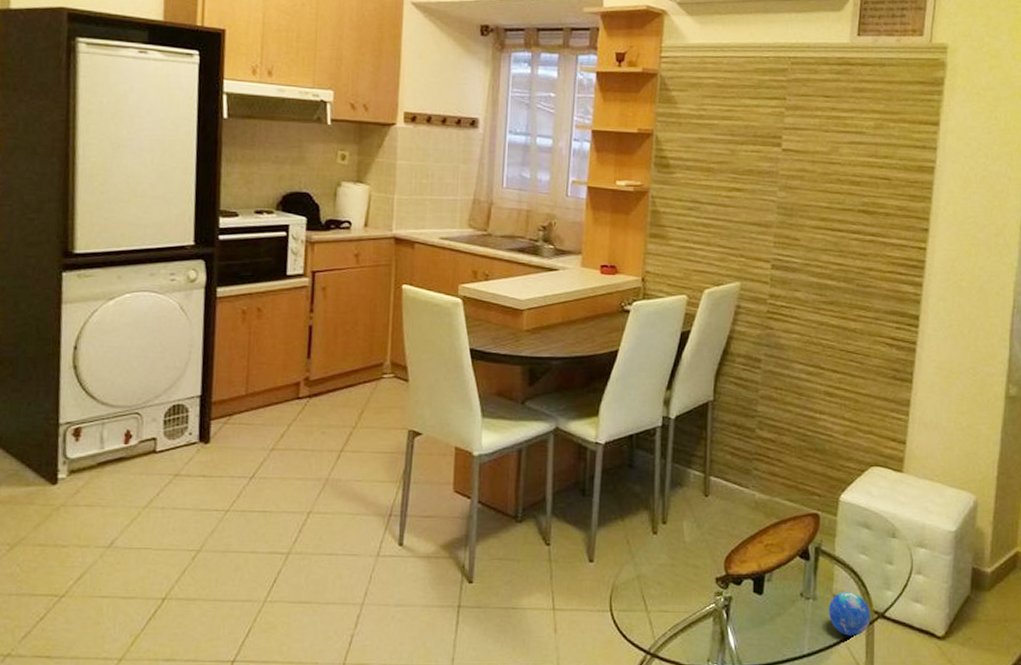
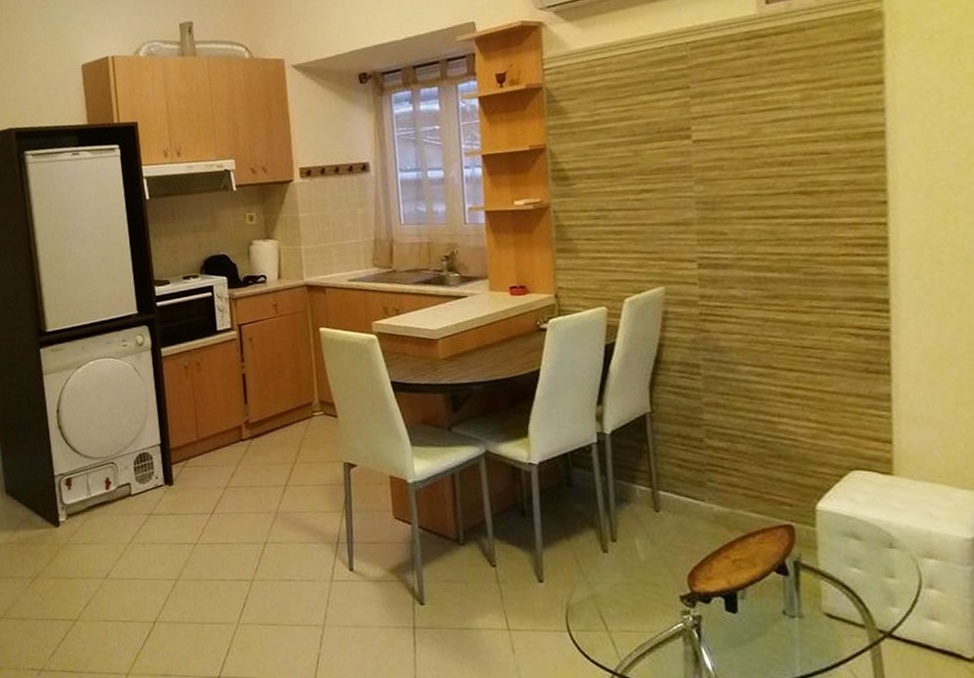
decorative orb: present [828,592,871,636] -> none [819,609,876,657]

